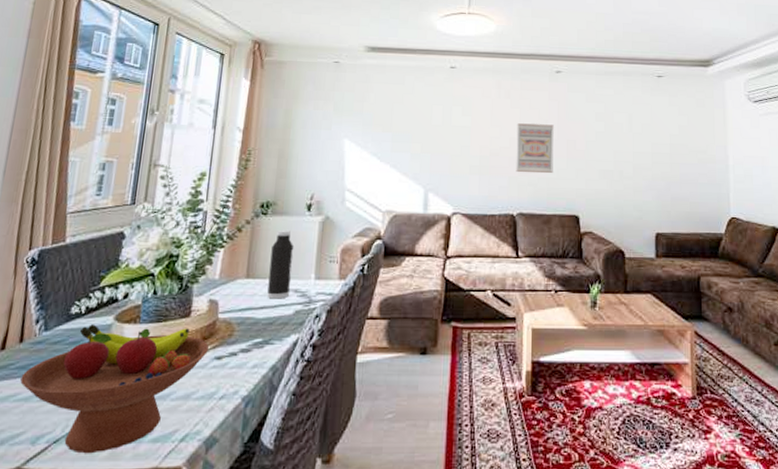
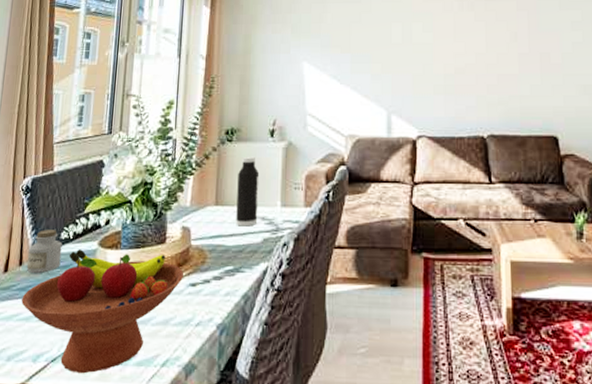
jar: none [28,304,73,351] -> present [26,230,63,274]
wall art: present [516,123,554,174] -> none [483,37,526,91]

